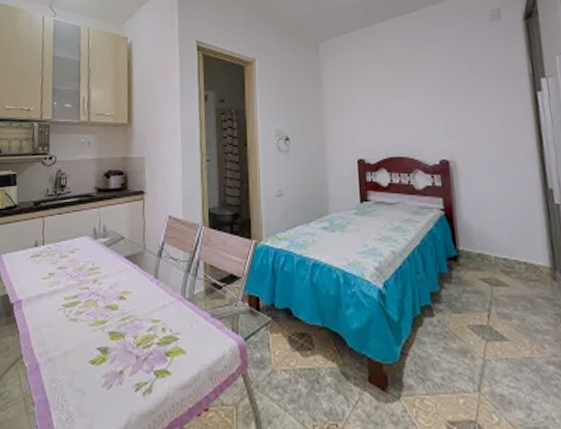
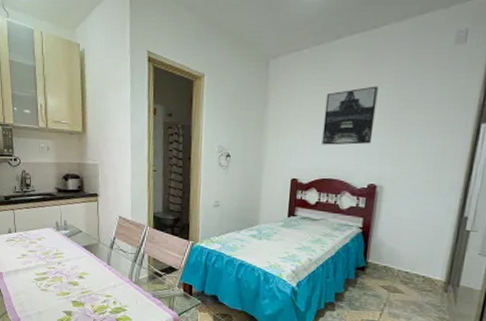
wall art: none [379,62,434,122] -> present [321,86,378,145]

